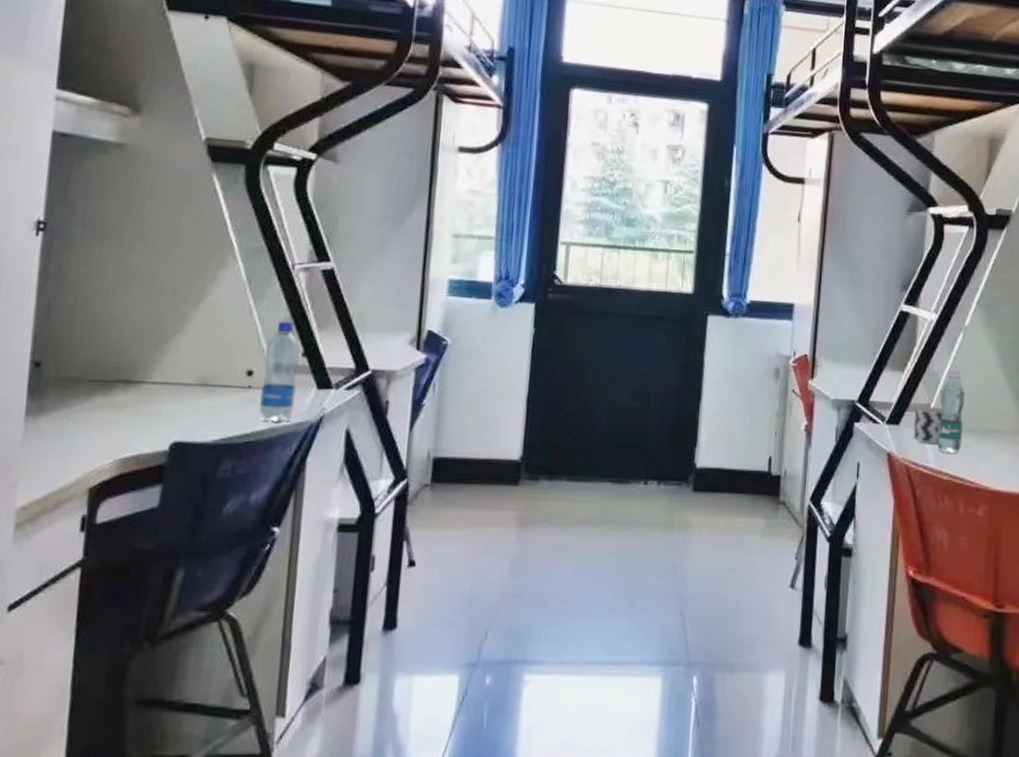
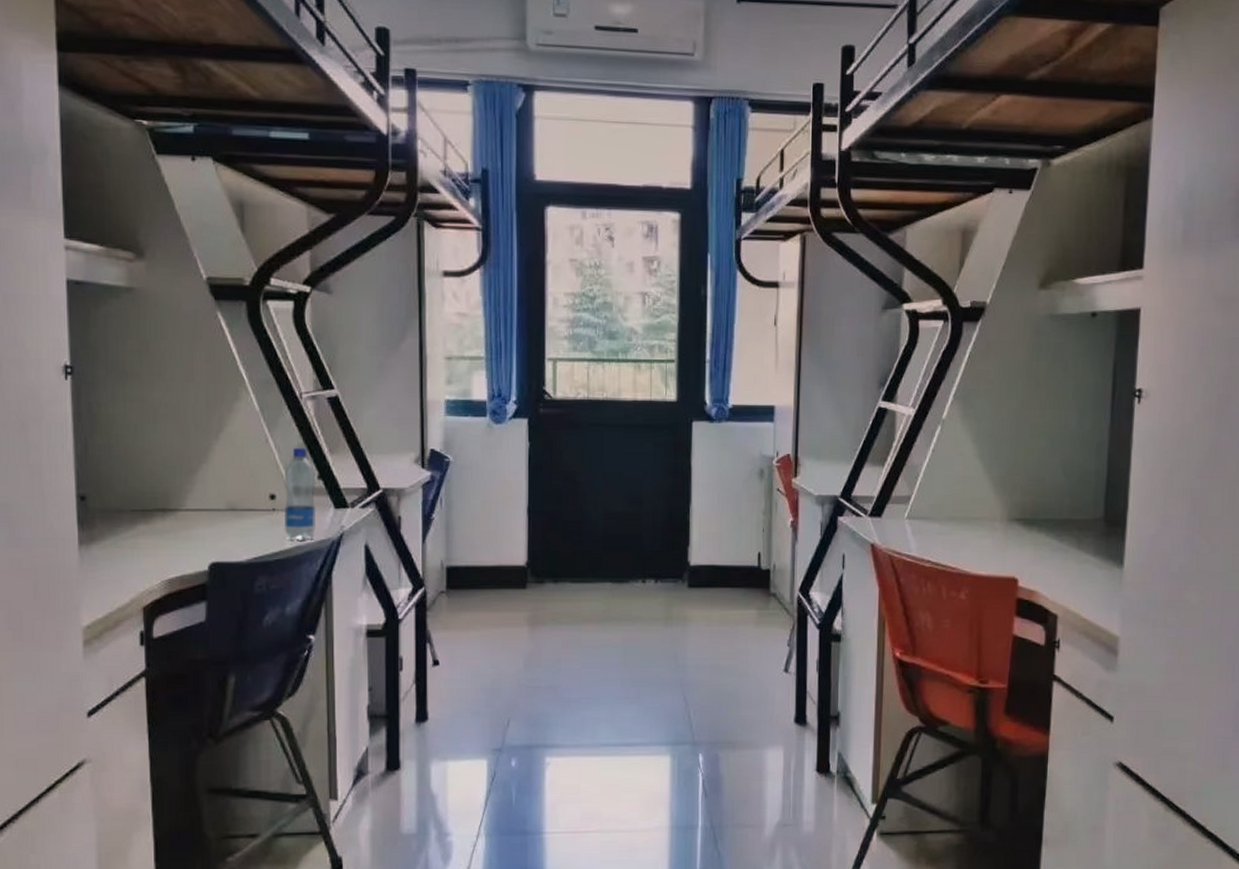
cup: present [913,405,942,445] -> none [895,497,923,534]
bottle: present [937,367,965,453] -> none [918,460,945,541]

